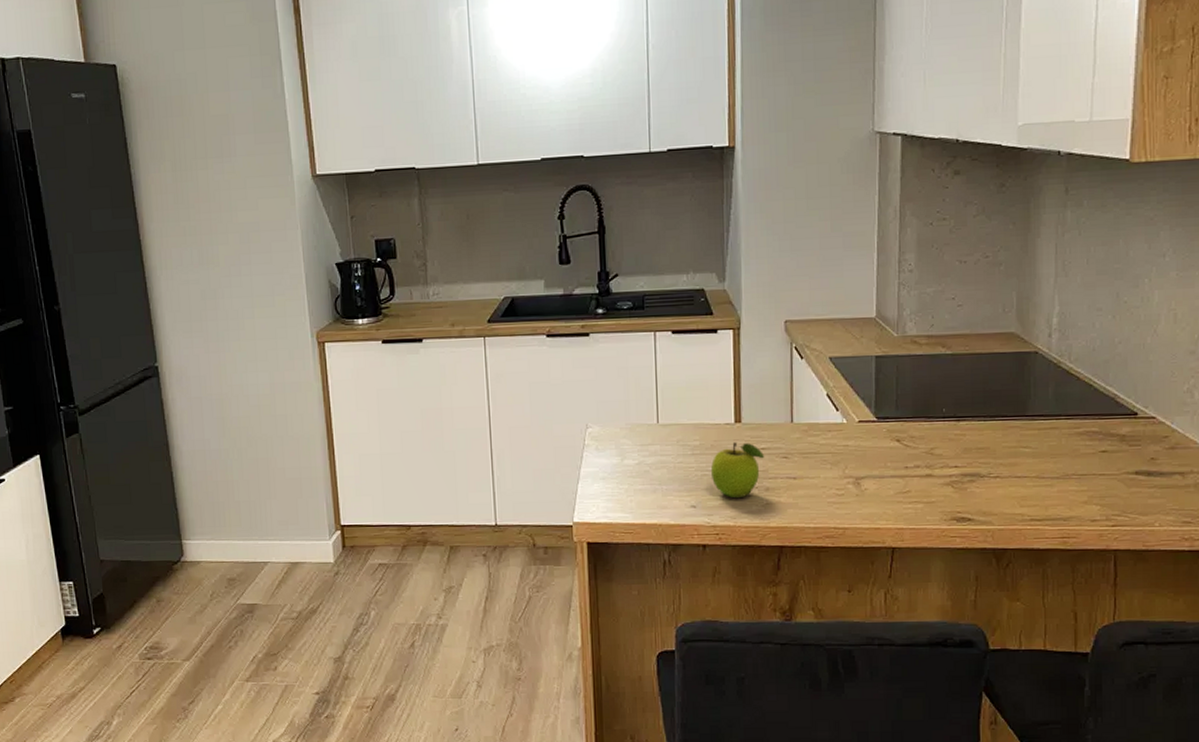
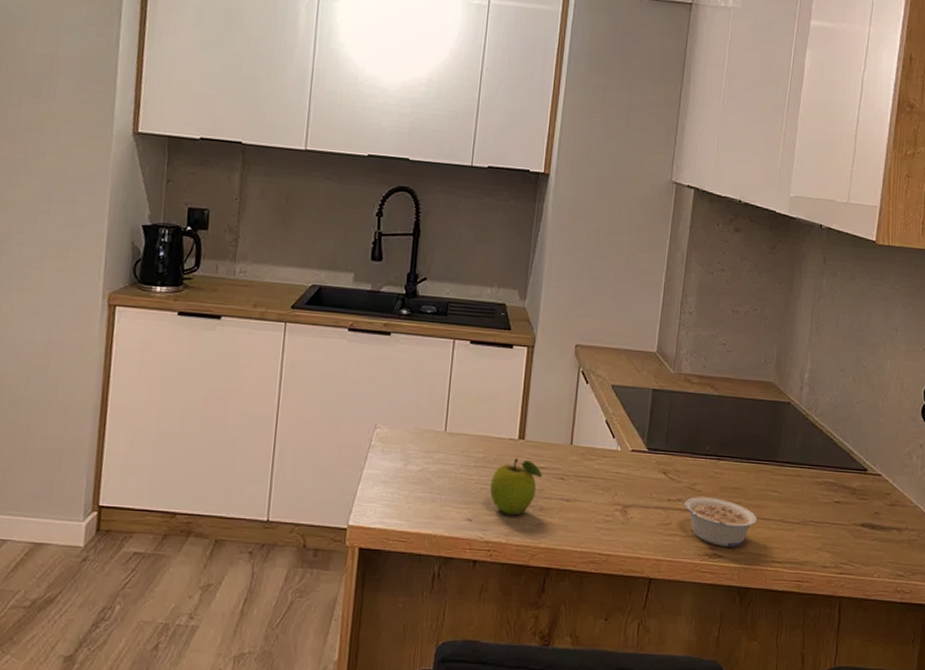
legume: none [924,460,1009,509] -> present [684,496,757,547]

